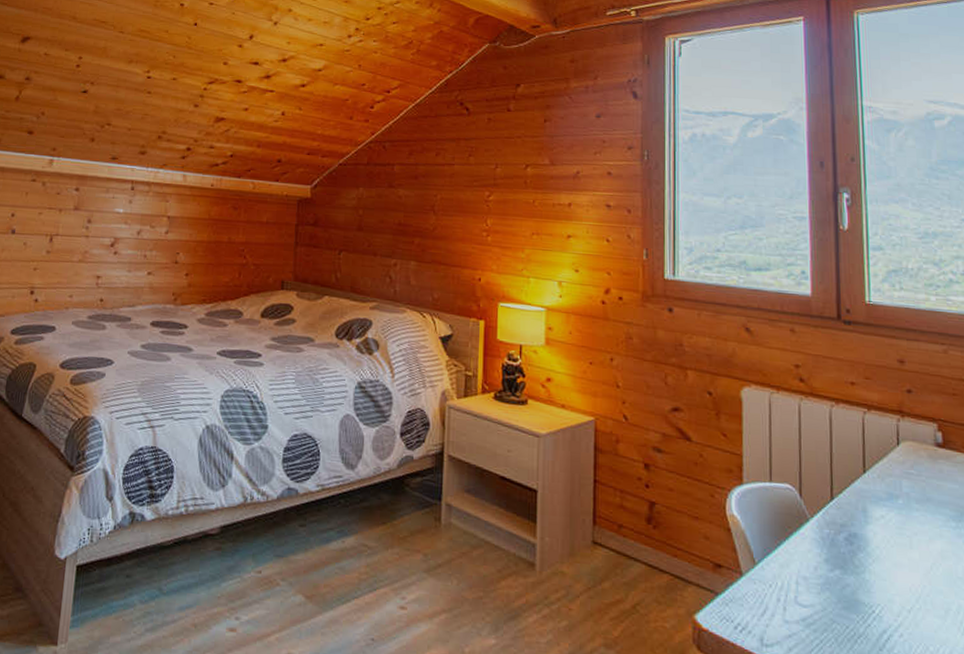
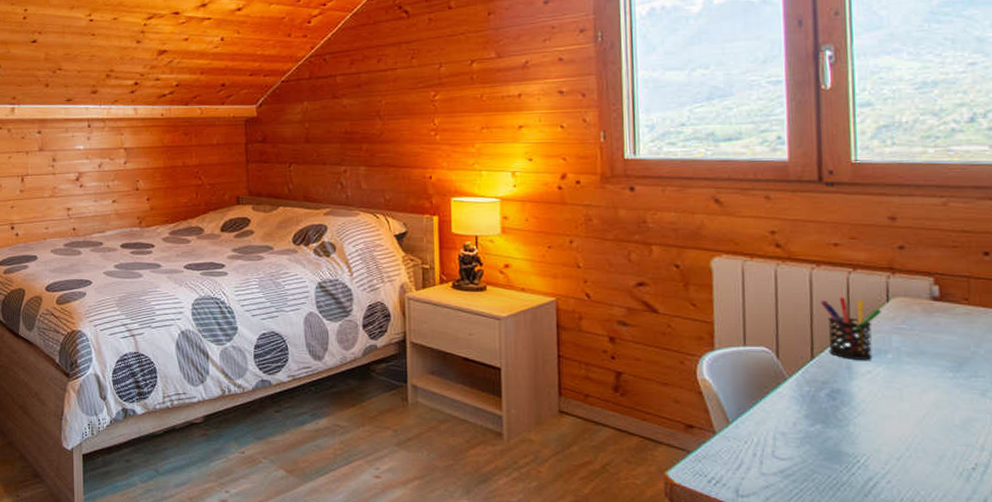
pen holder: none [839,437,893,504] -> present [820,297,881,360]

